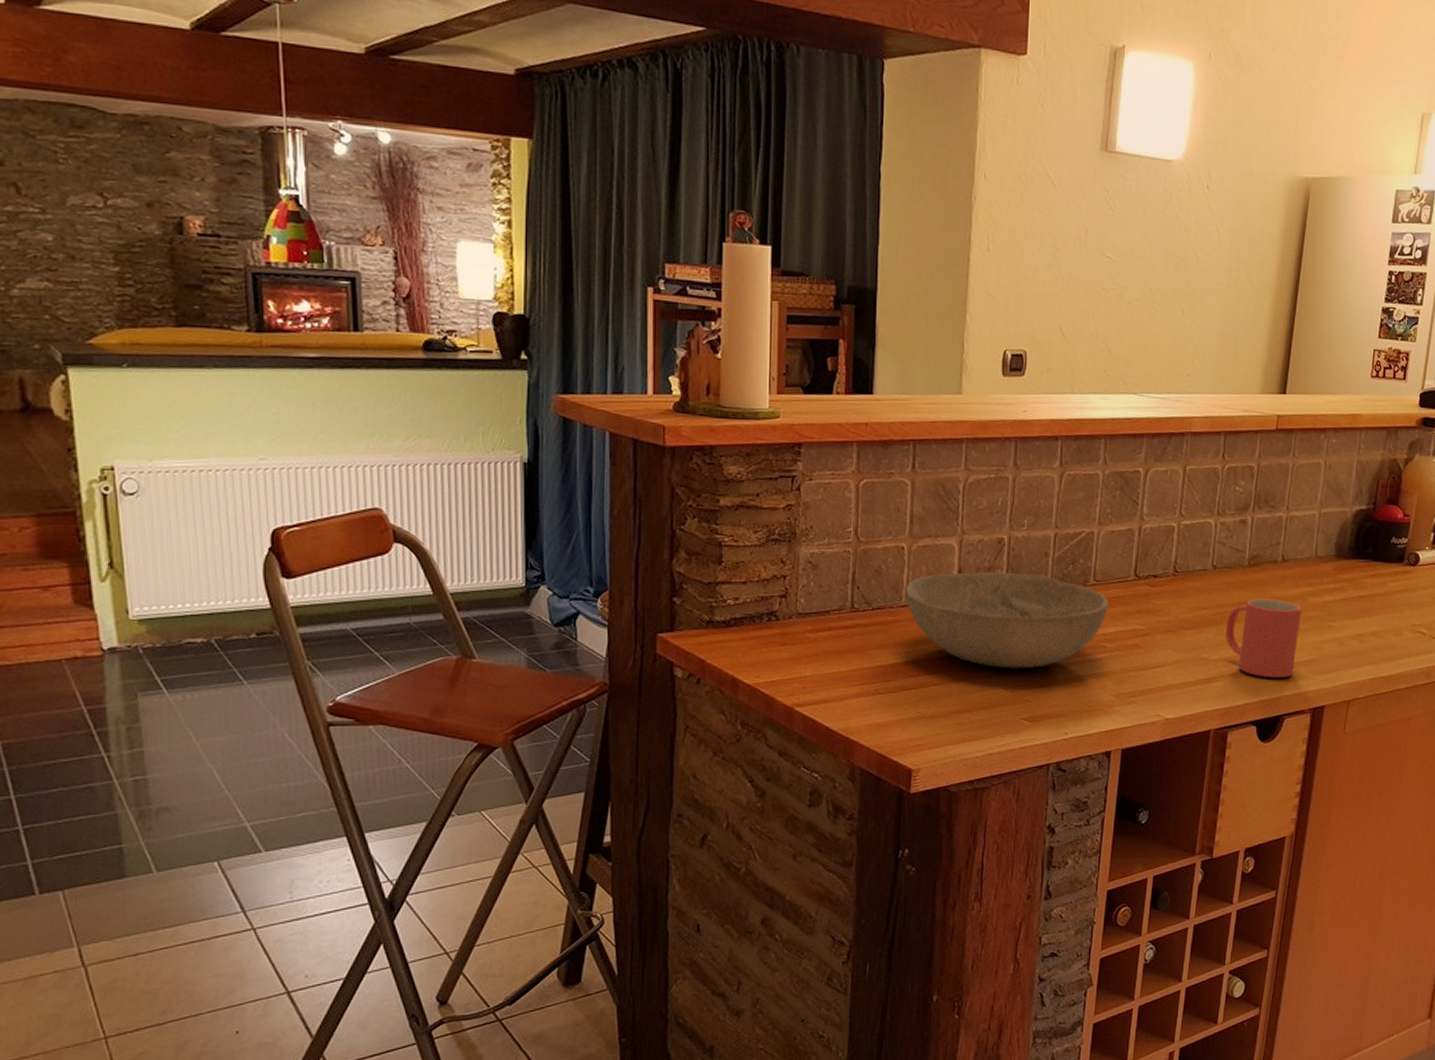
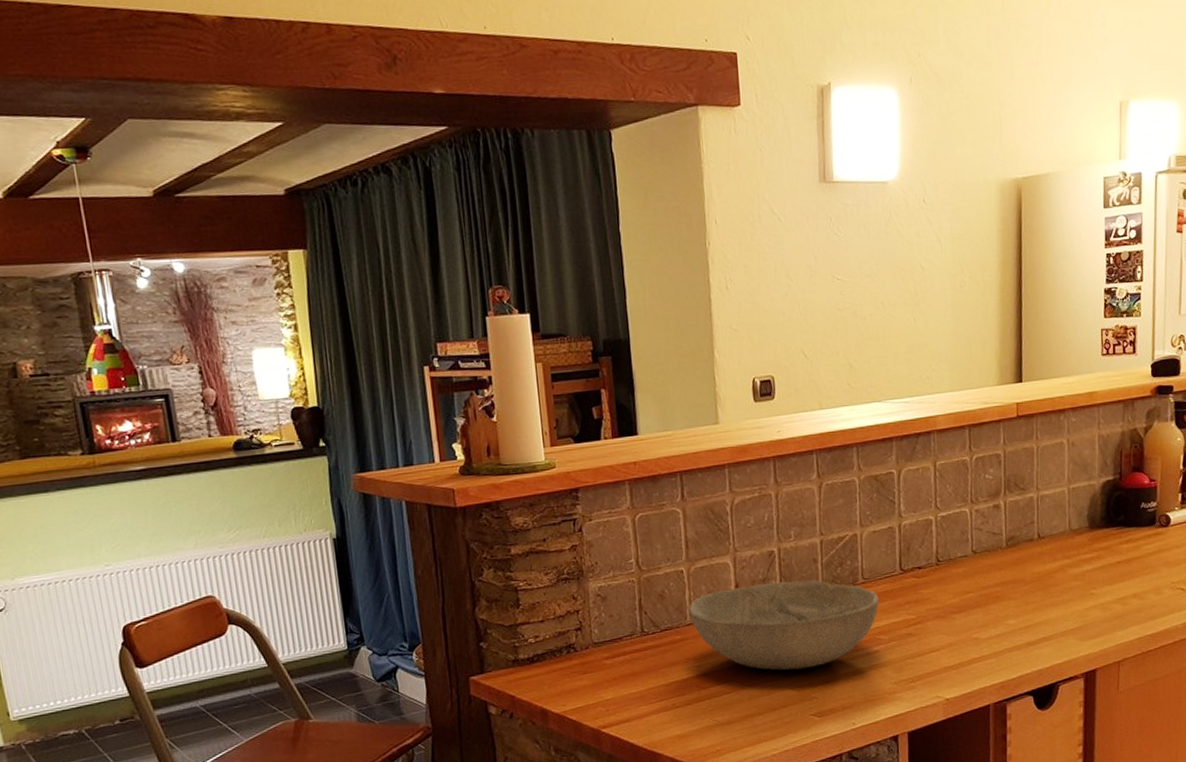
mug: present [1226,598,1302,679] -> none [992,575,1063,649]

